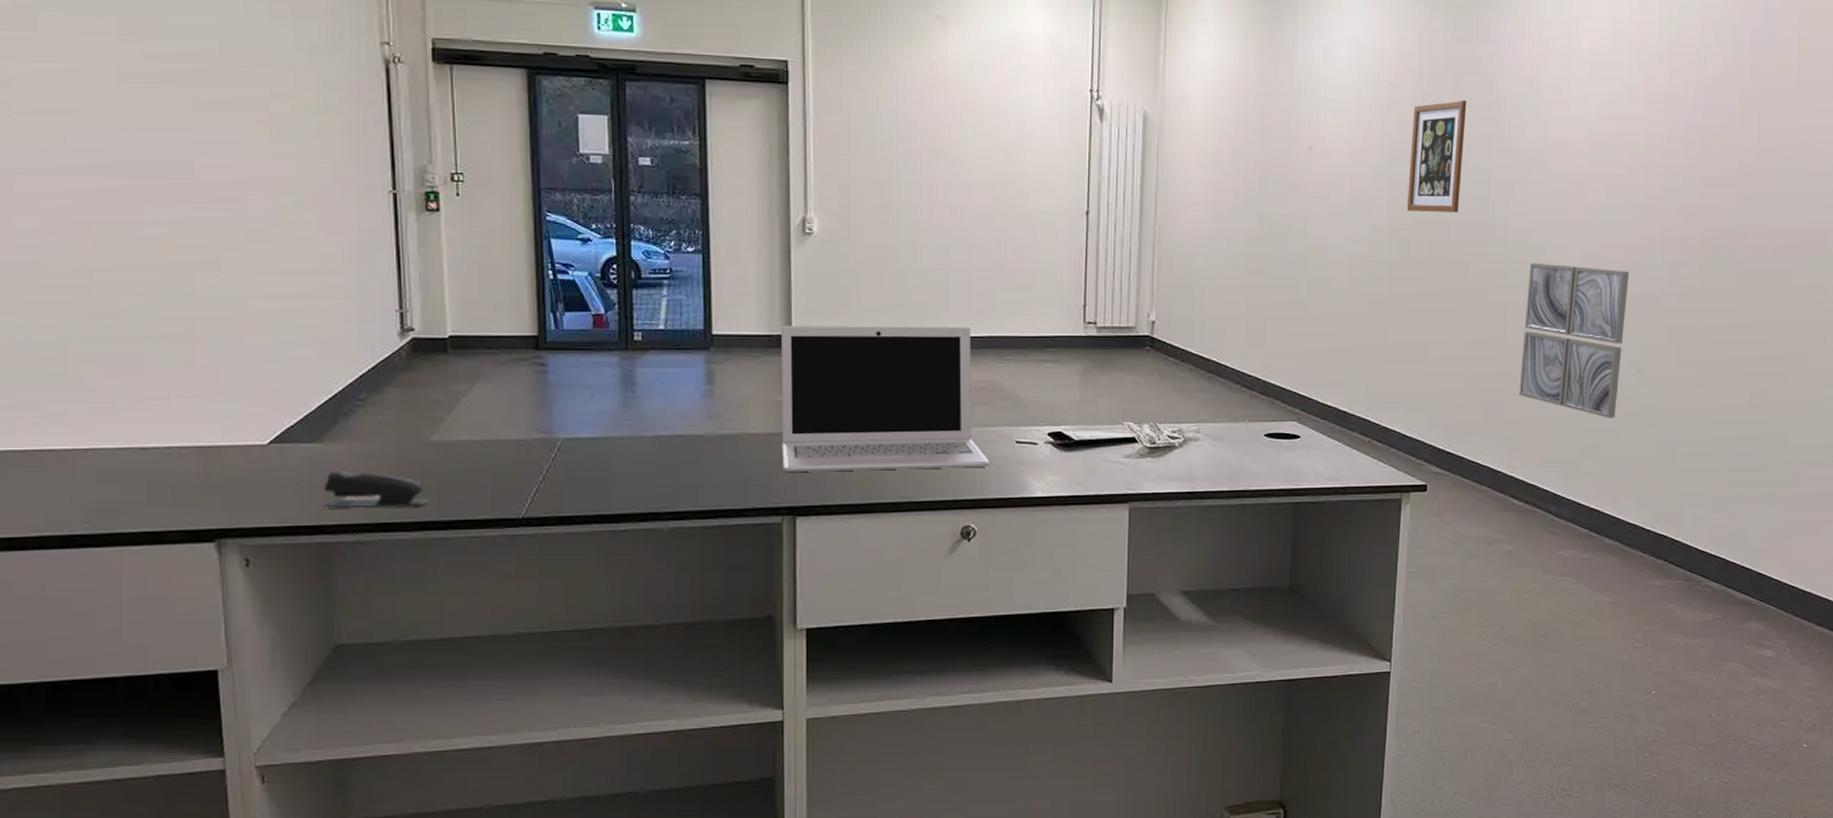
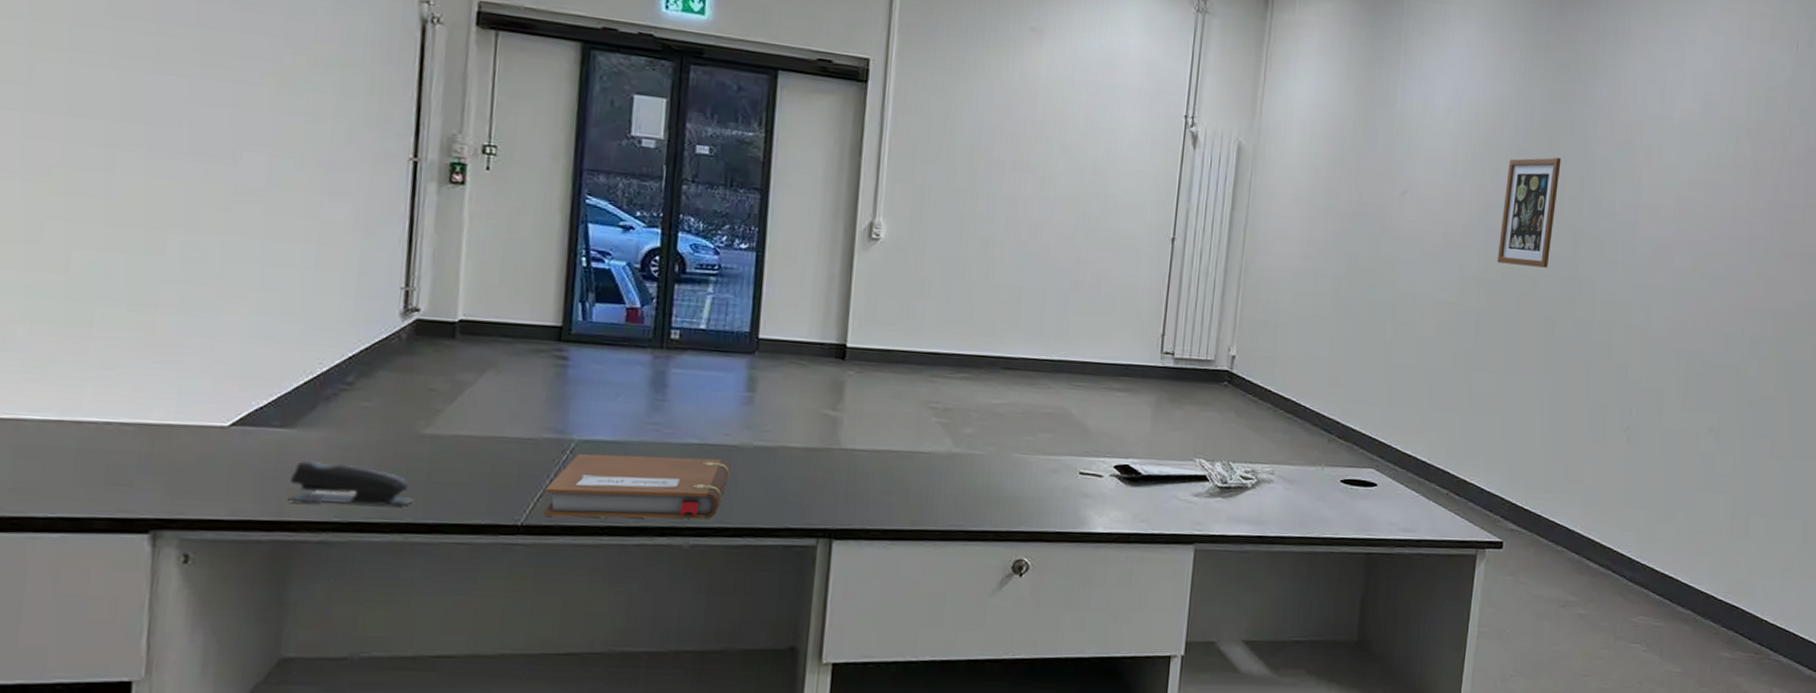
notebook: none [540,448,699,508] -> present [543,453,730,520]
laptop: present [780,325,991,473] -> none [822,333,1051,498]
wall art: present [1519,262,1629,418] -> none [1599,323,1711,485]

